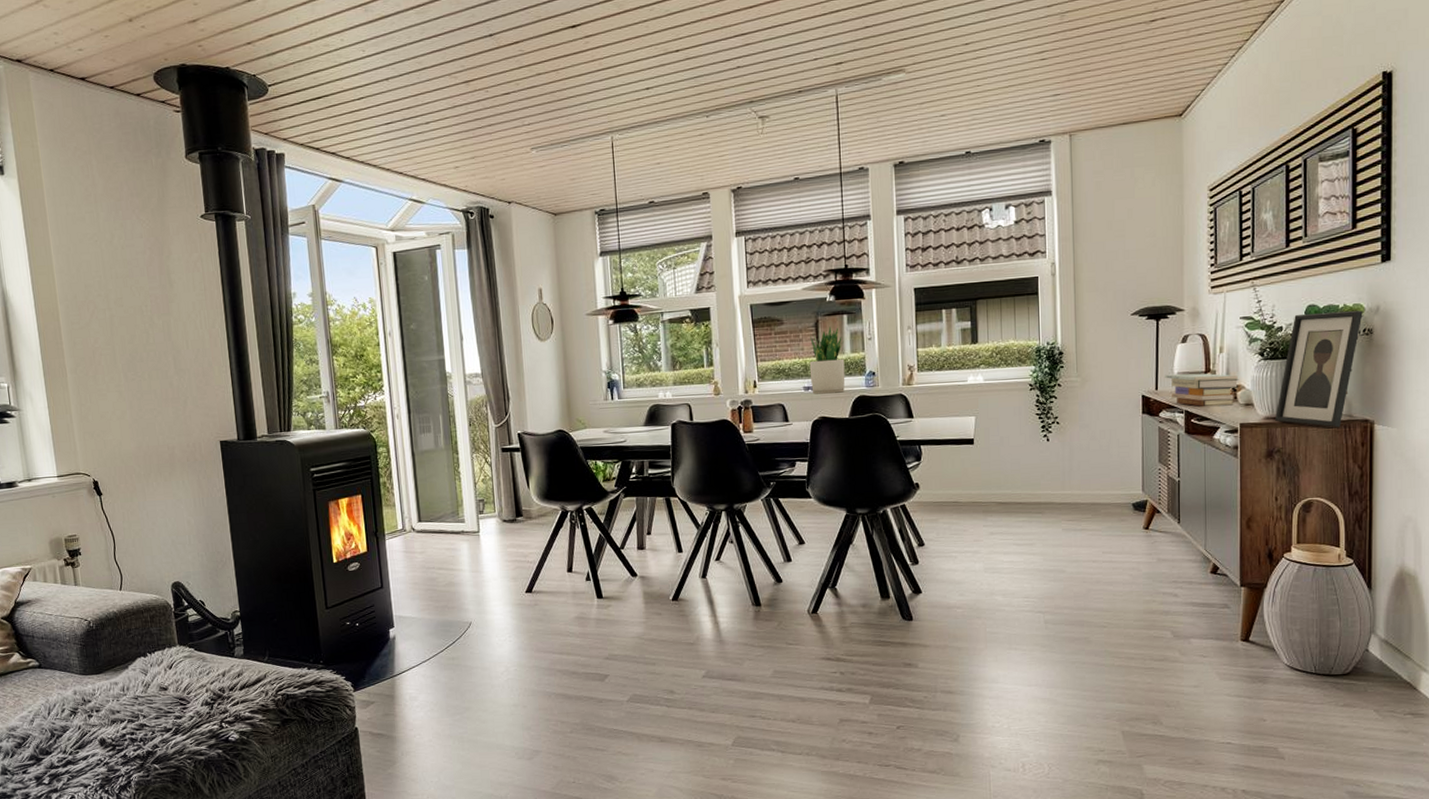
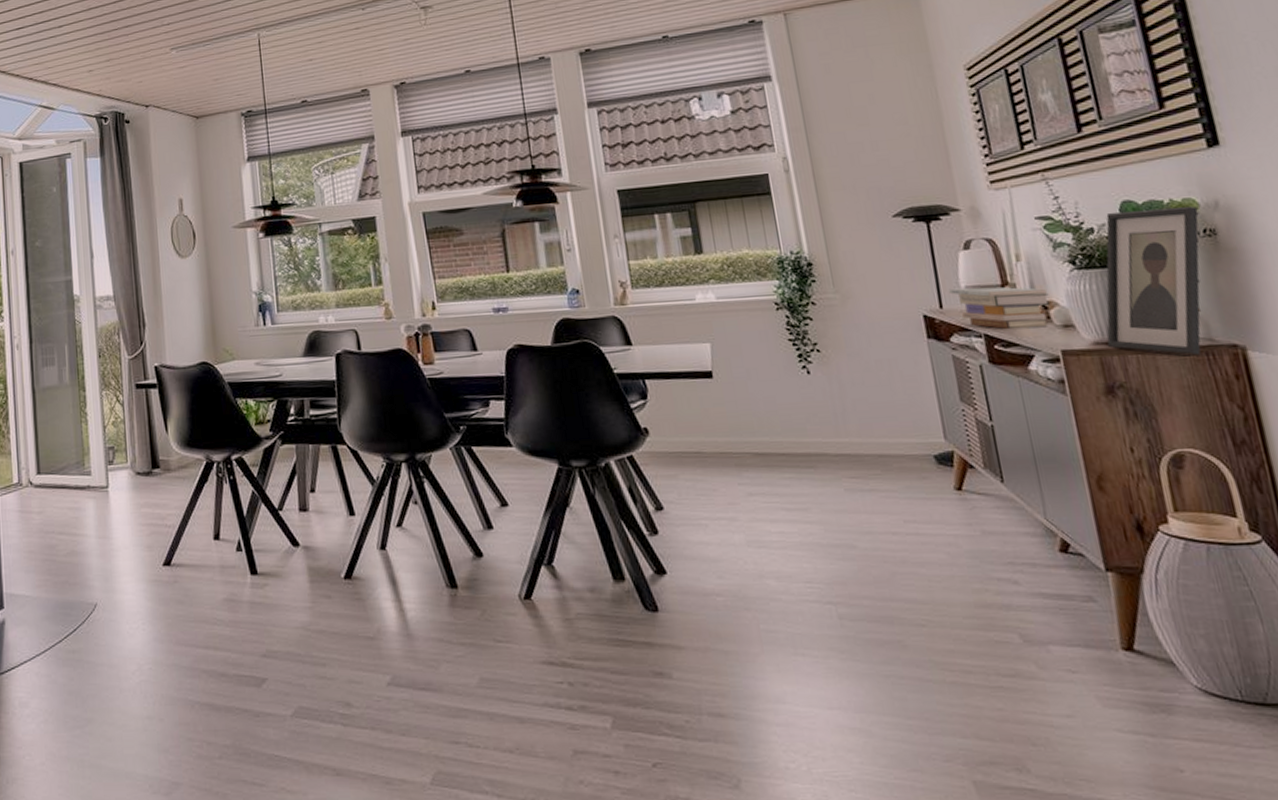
planter: present [809,326,846,395] -> none [496,236,544,318]

